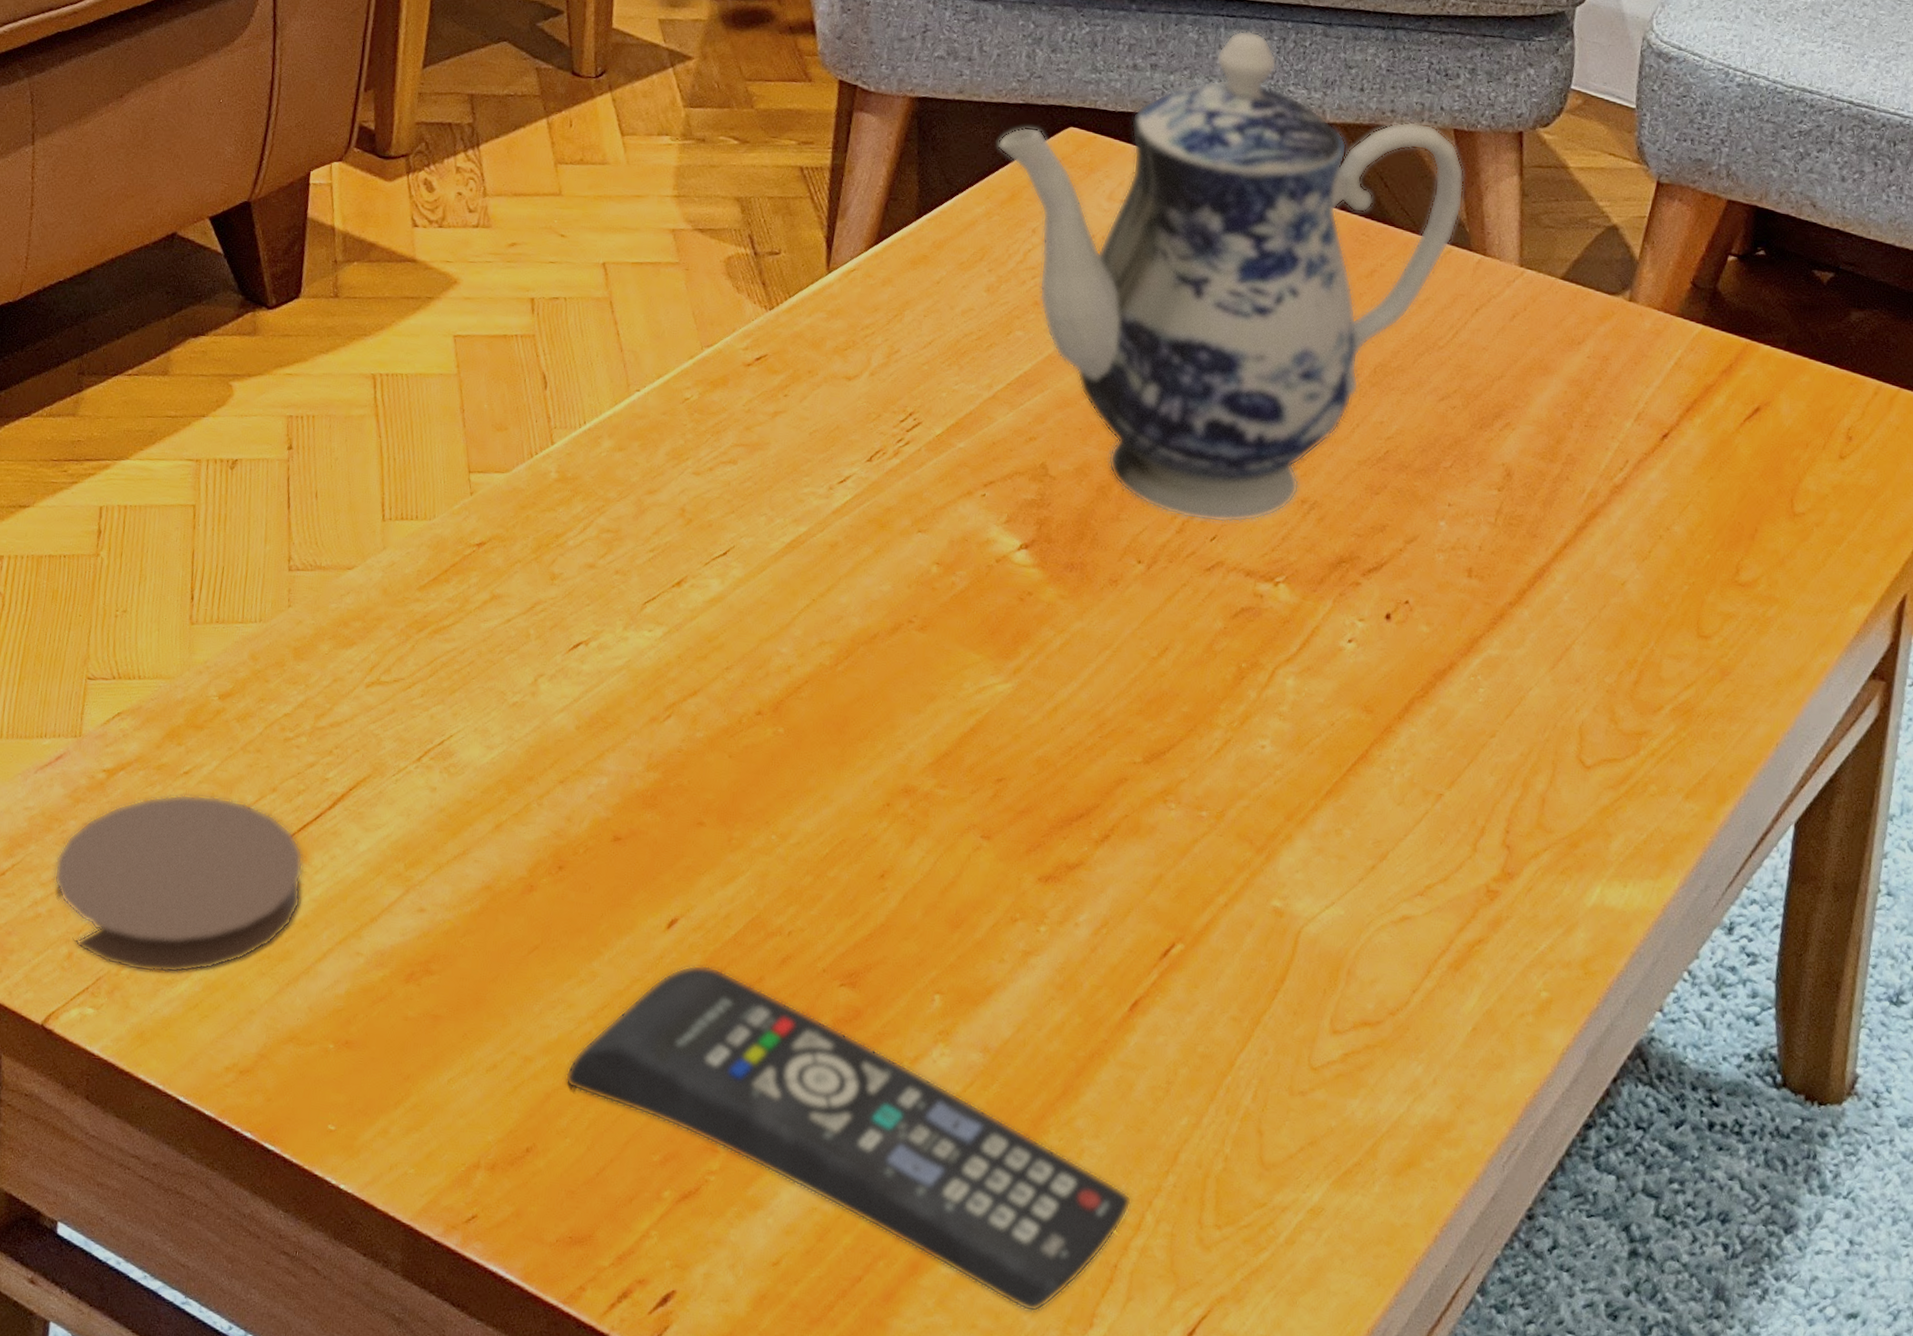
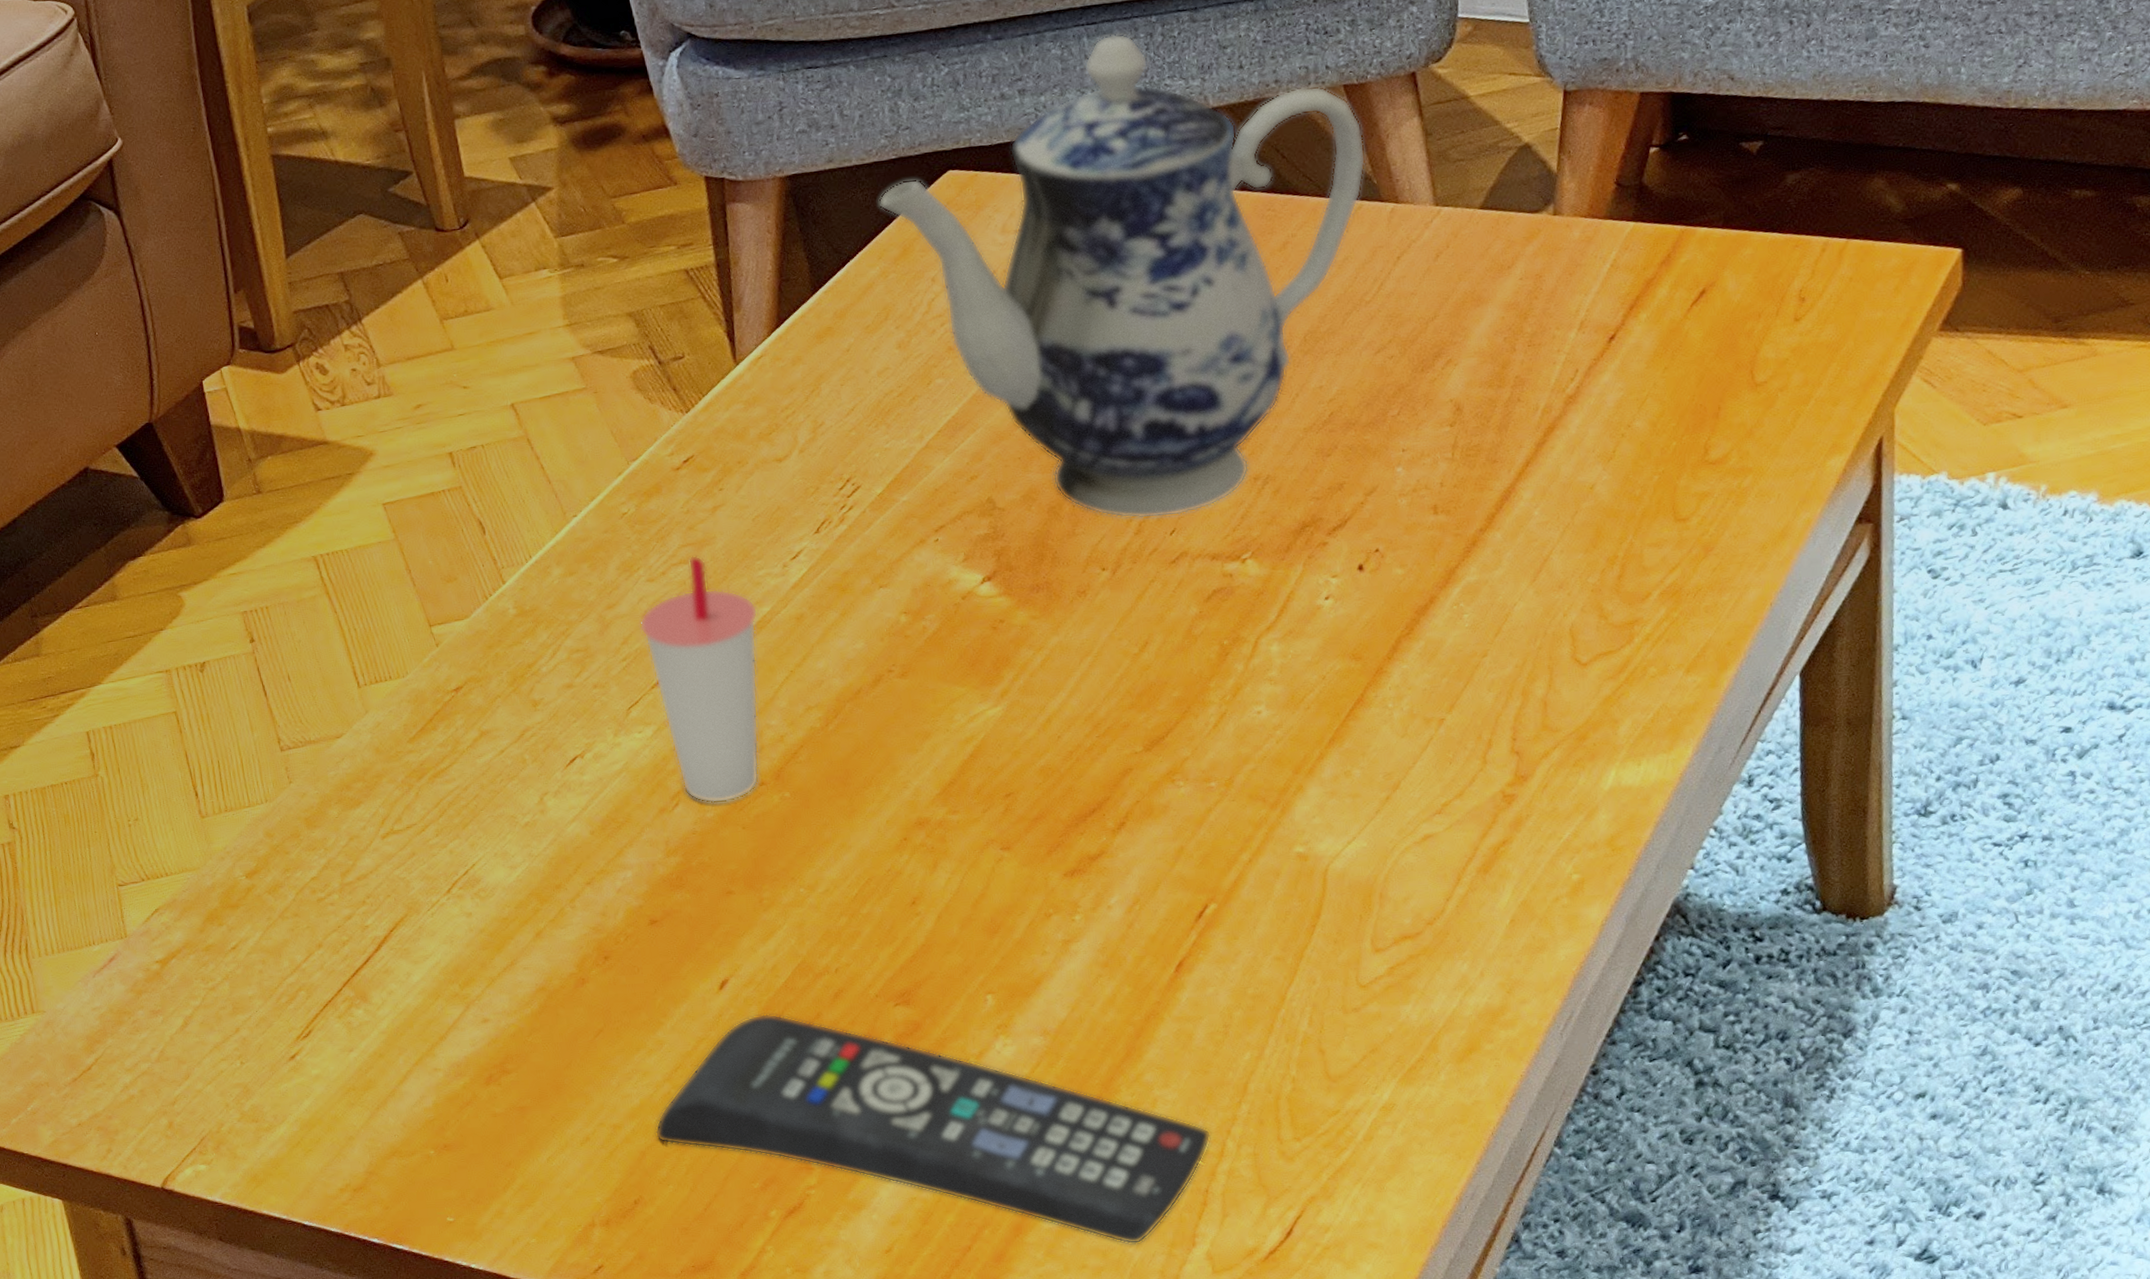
coaster: present [54,794,304,974] -> none [134,962,371,1126]
cup: none [674,456,795,726] -> present [639,554,759,804]

